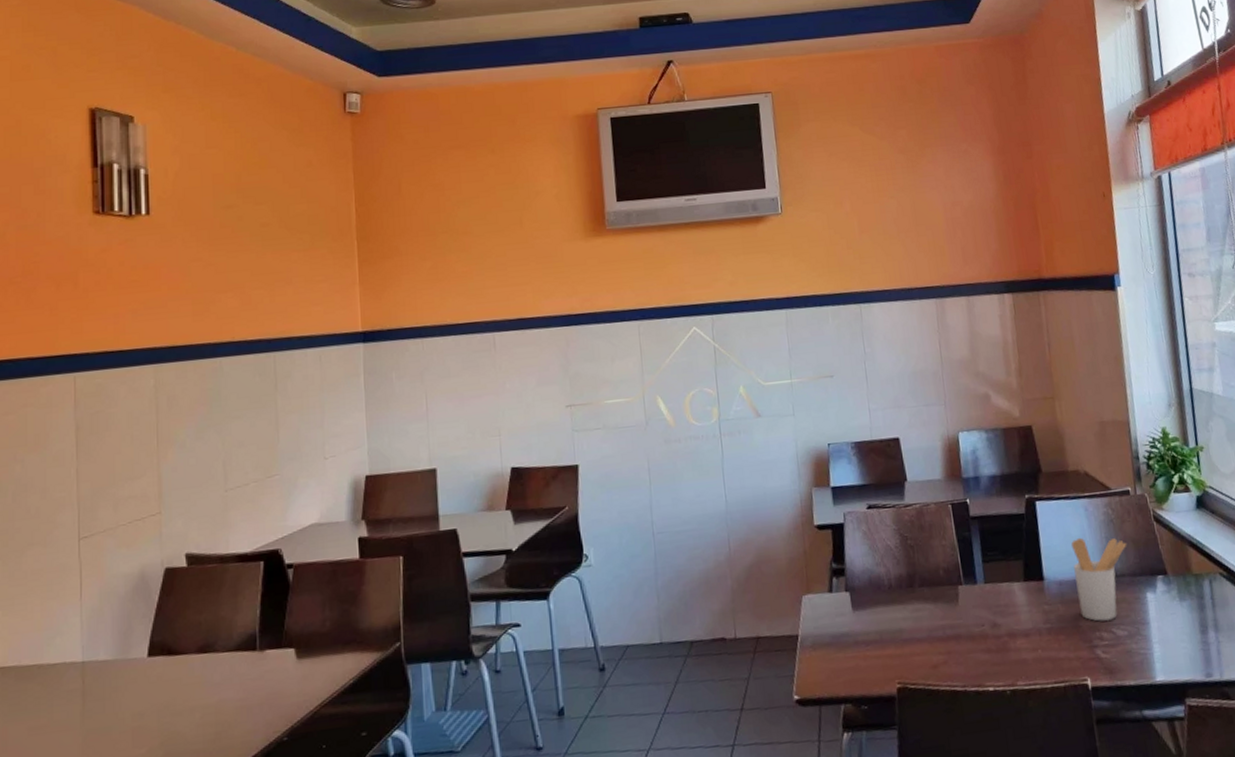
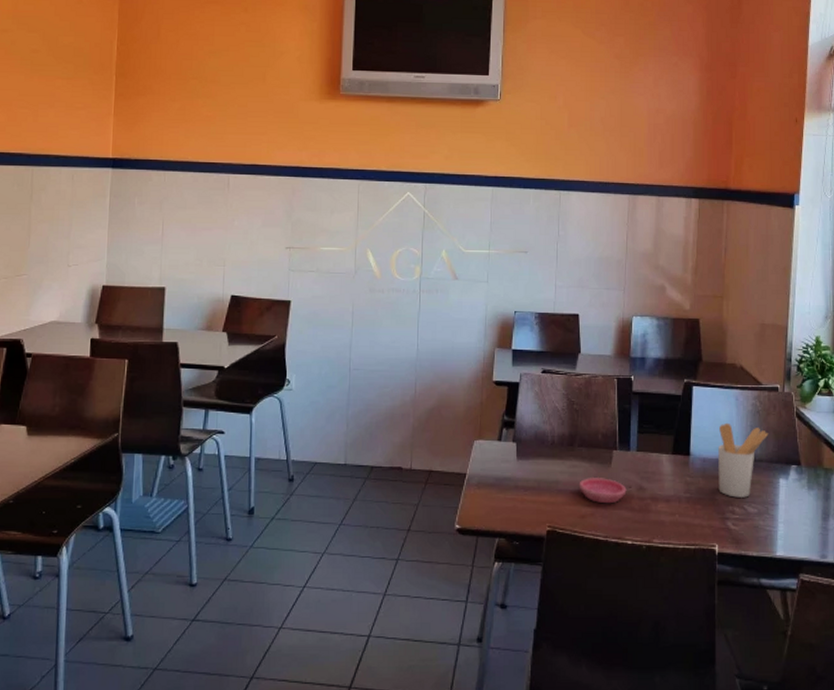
saucer: none [925,618,980,649] -> present [579,476,627,504]

